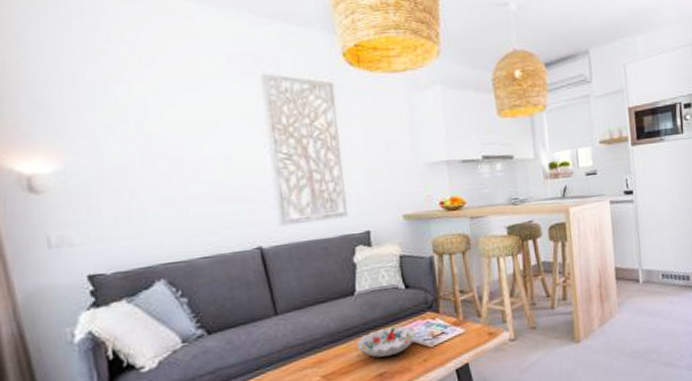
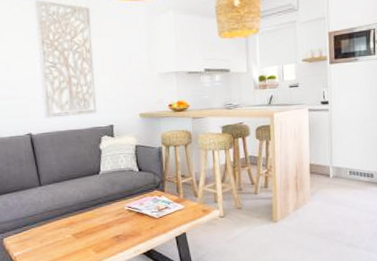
decorative bowl: present [357,326,416,358] -> none [100,200,146,223]

